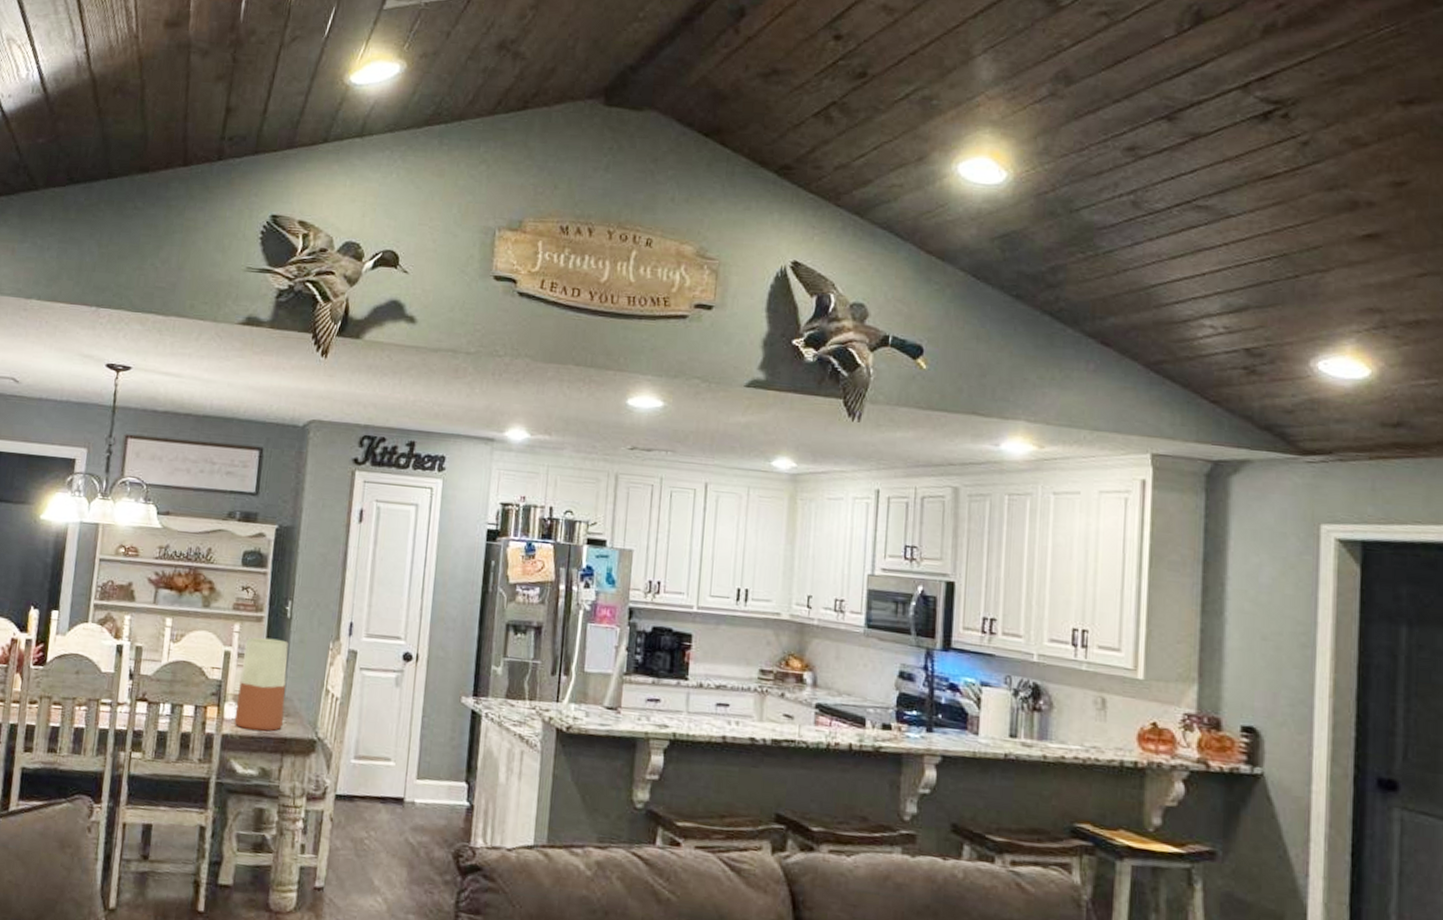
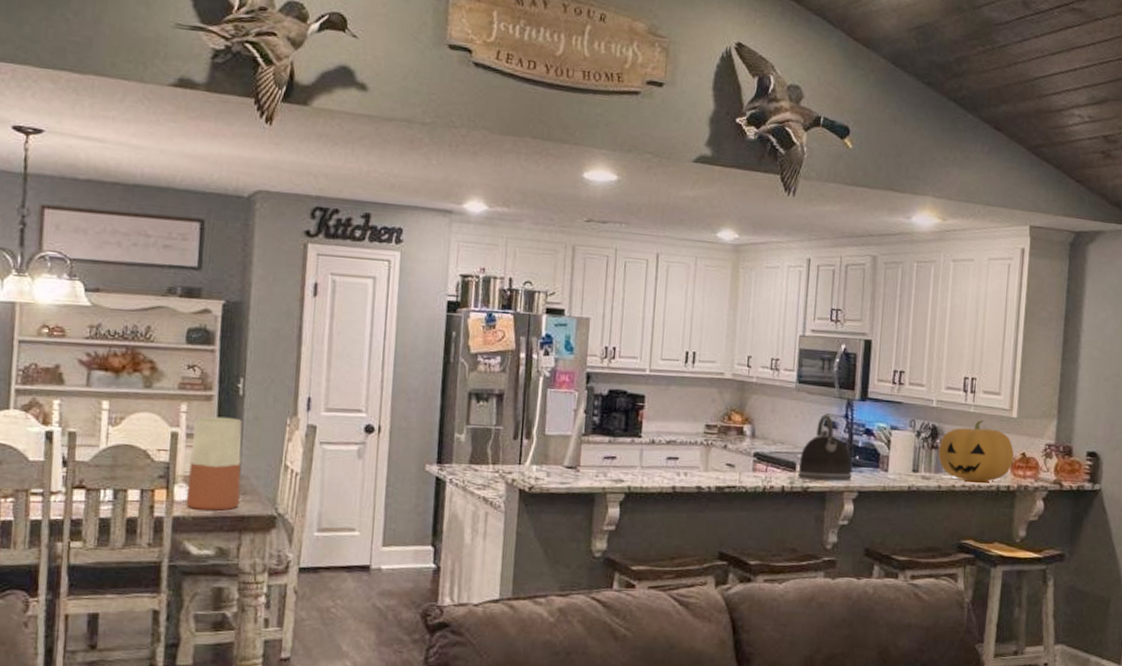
kettle: none [867,663,934,744] -> present [797,413,852,482]
decorative pumpkin: none [1042,680,1141,756] -> present [938,420,1014,483]

